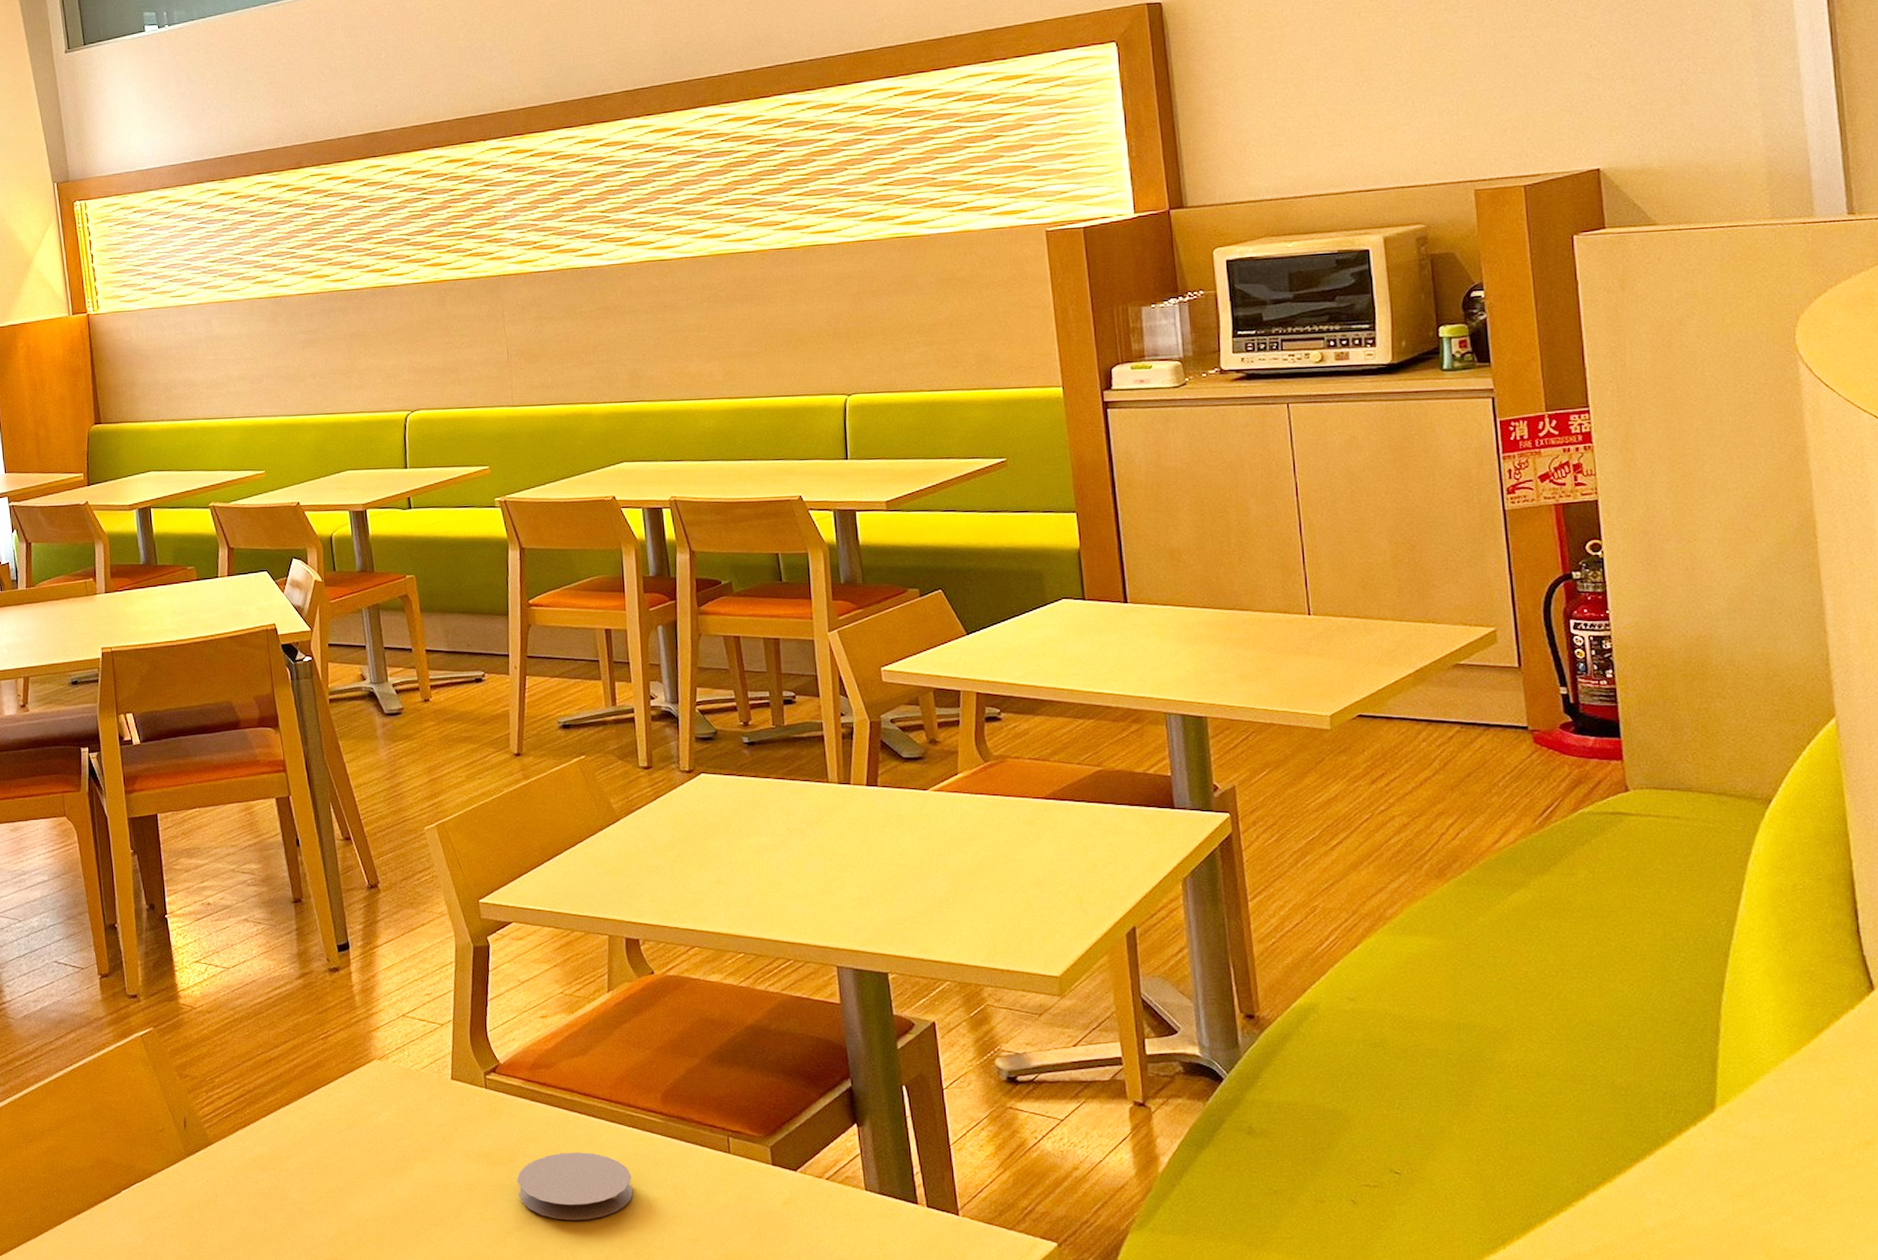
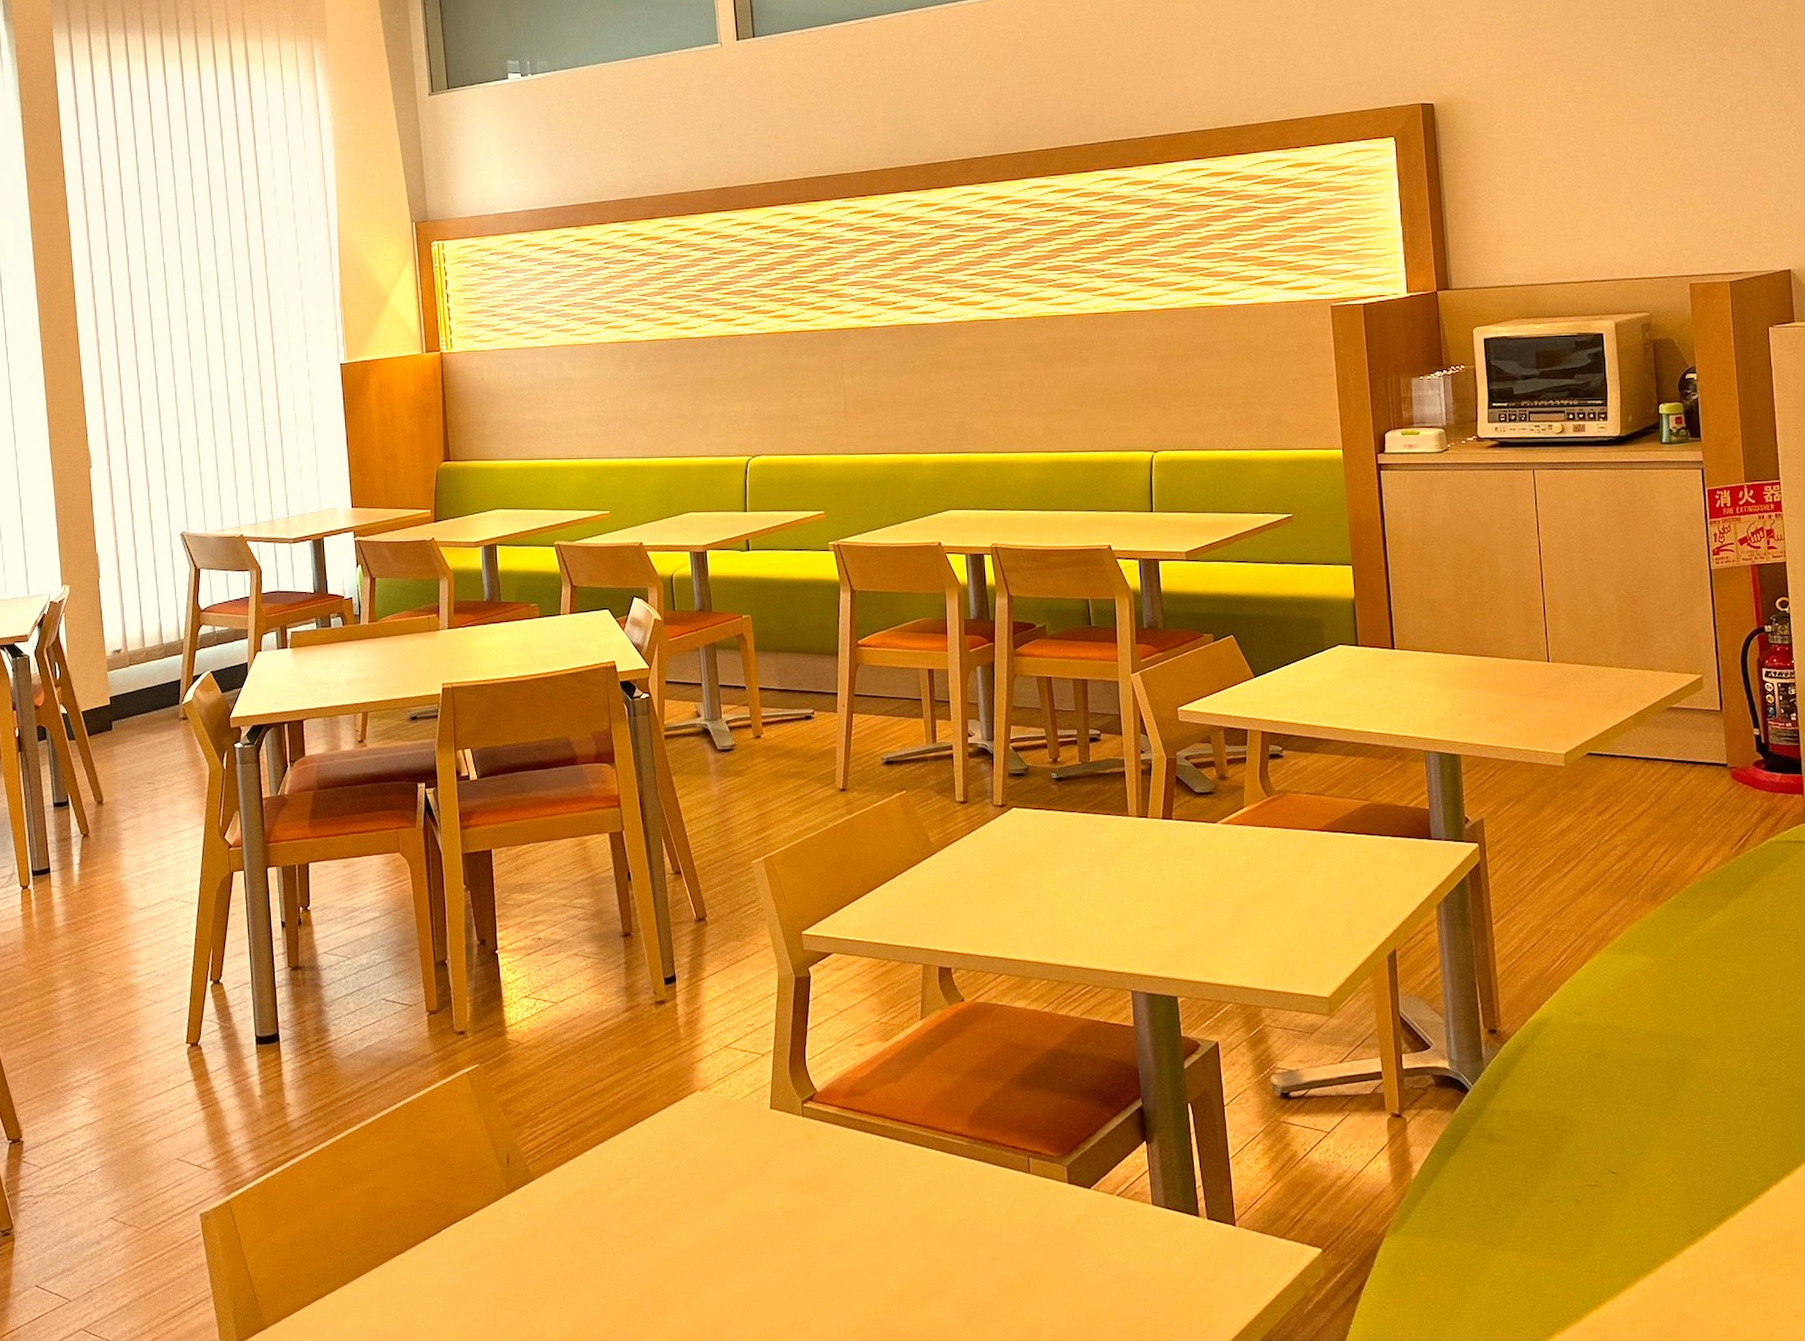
coaster: present [516,1152,633,1221] -> none [829,1177,939,1244]

